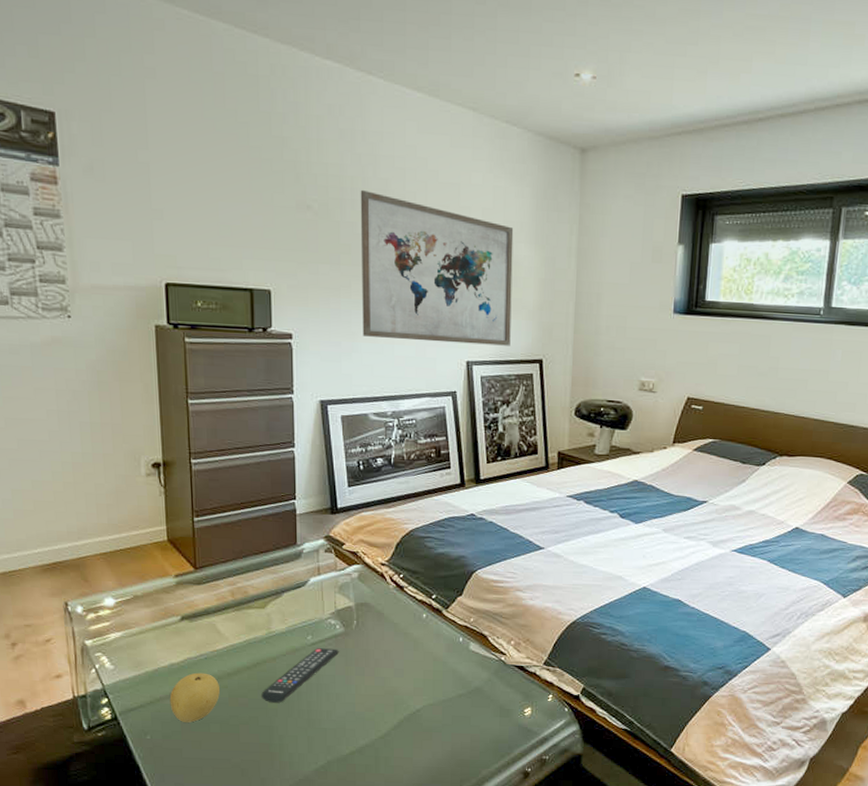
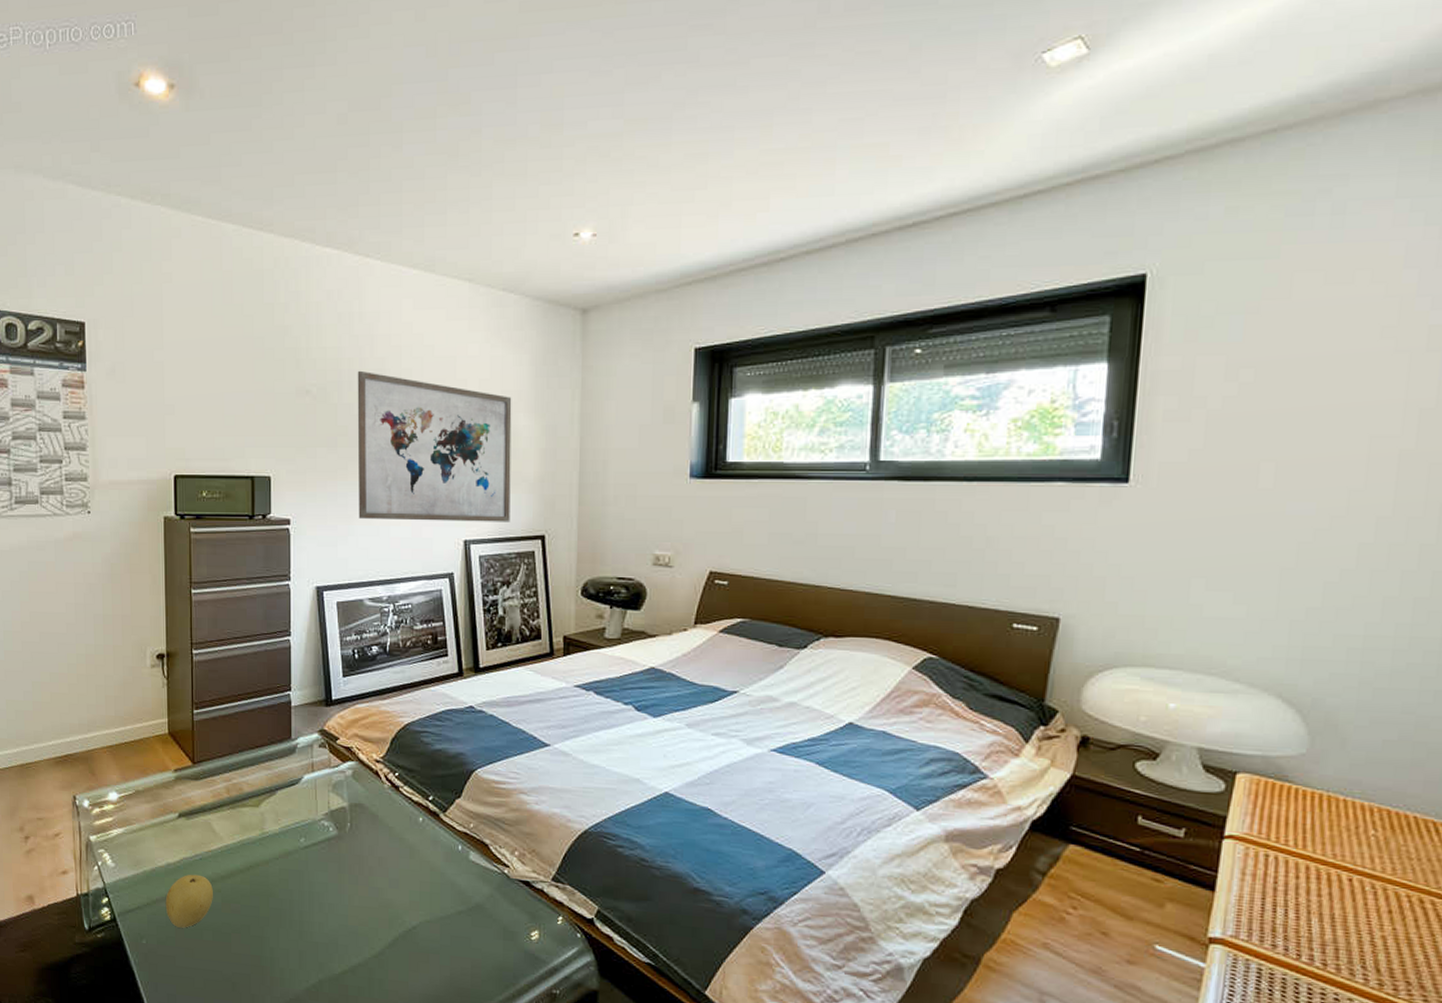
remote control: present [261,648,339,703] -> none [254,852,332,911]

